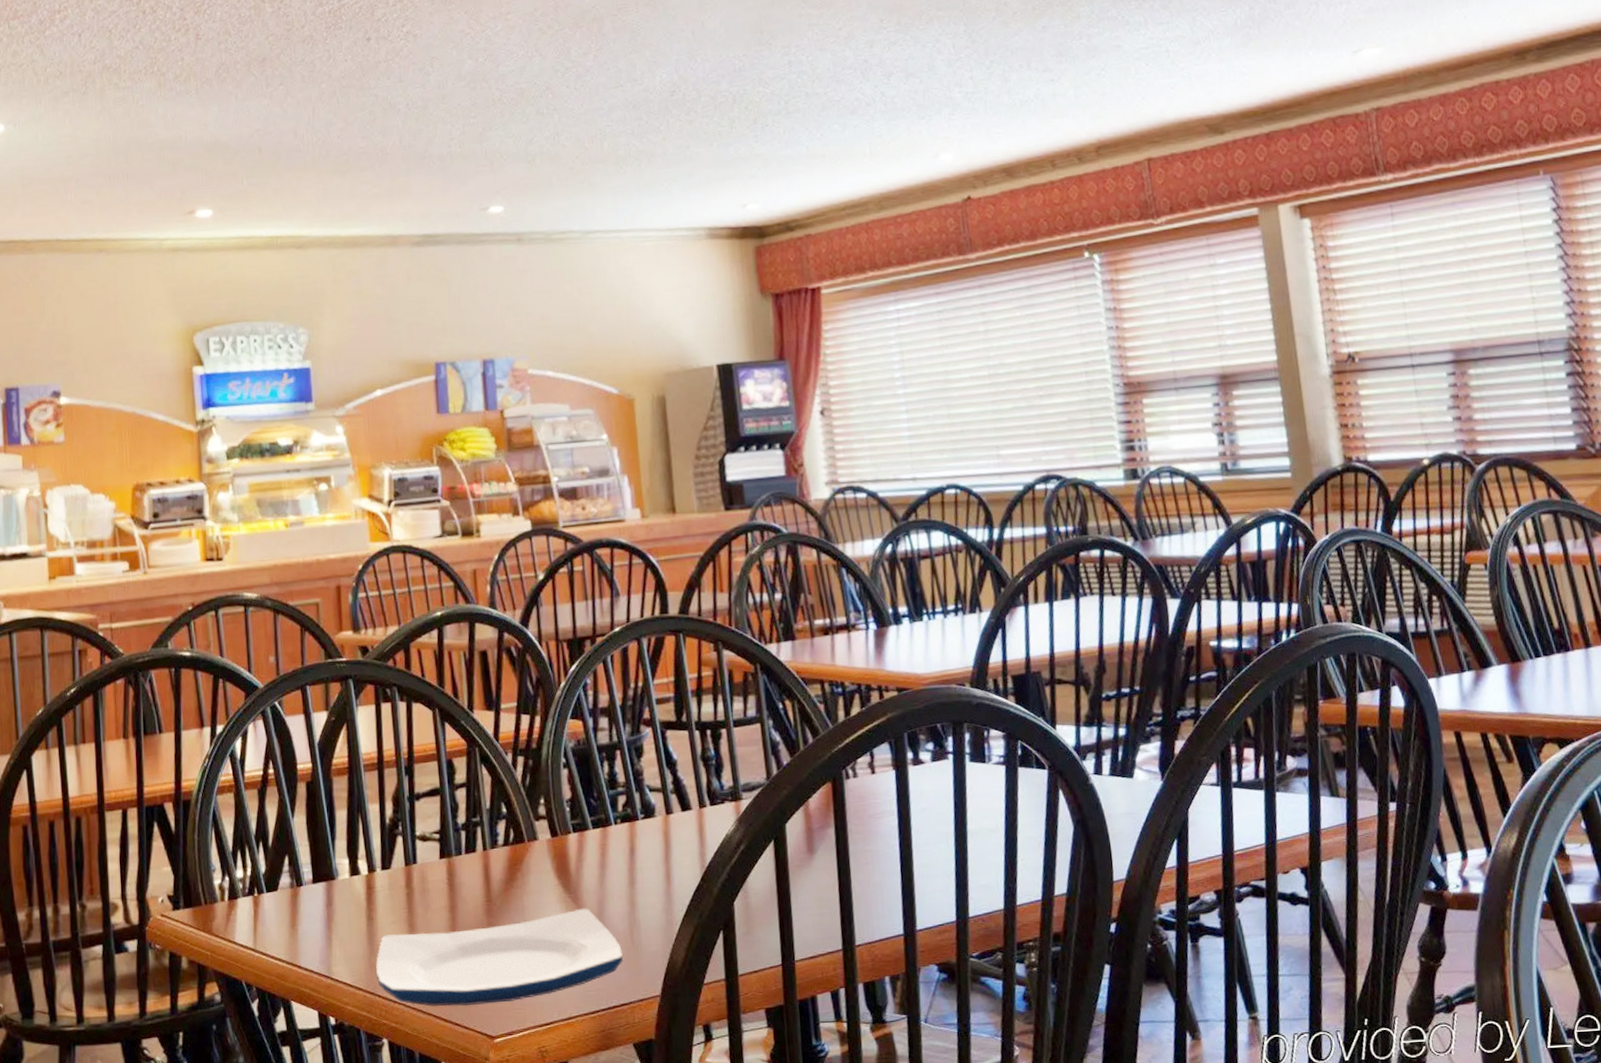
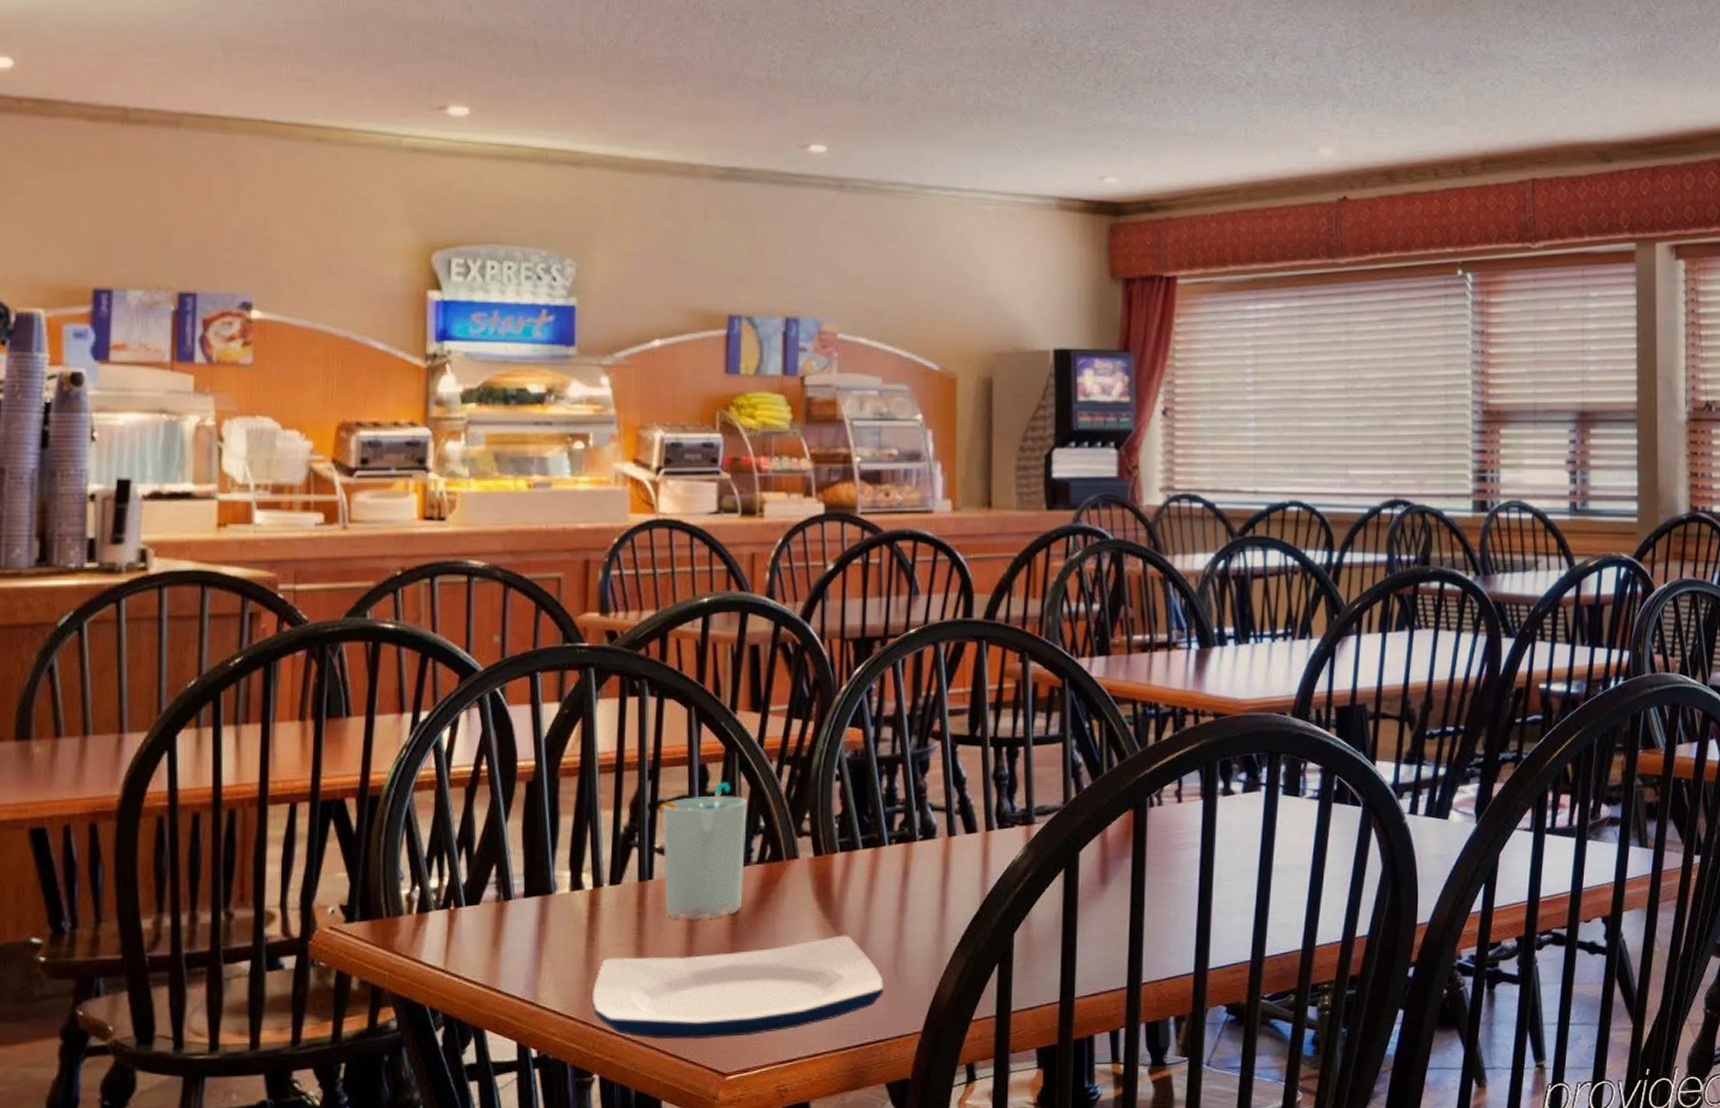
cup: none [416,775,494,899] -> present [659,783,748,920]

